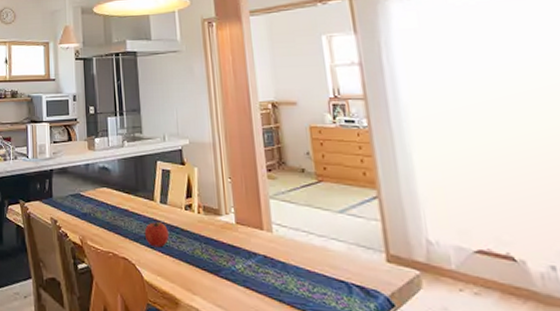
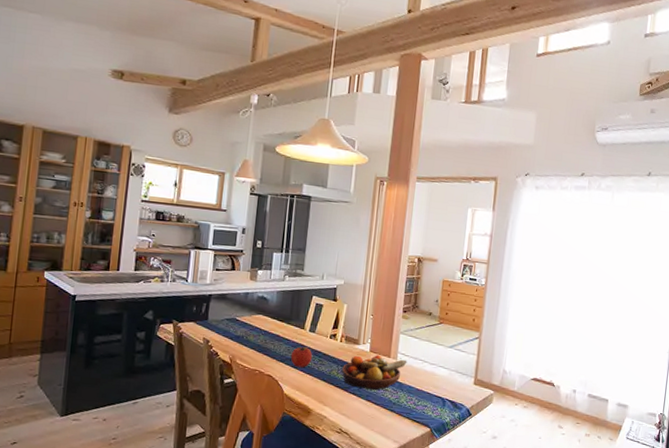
fruit bowl: none [205,227,287,274] -> present [341,355,407,391]

